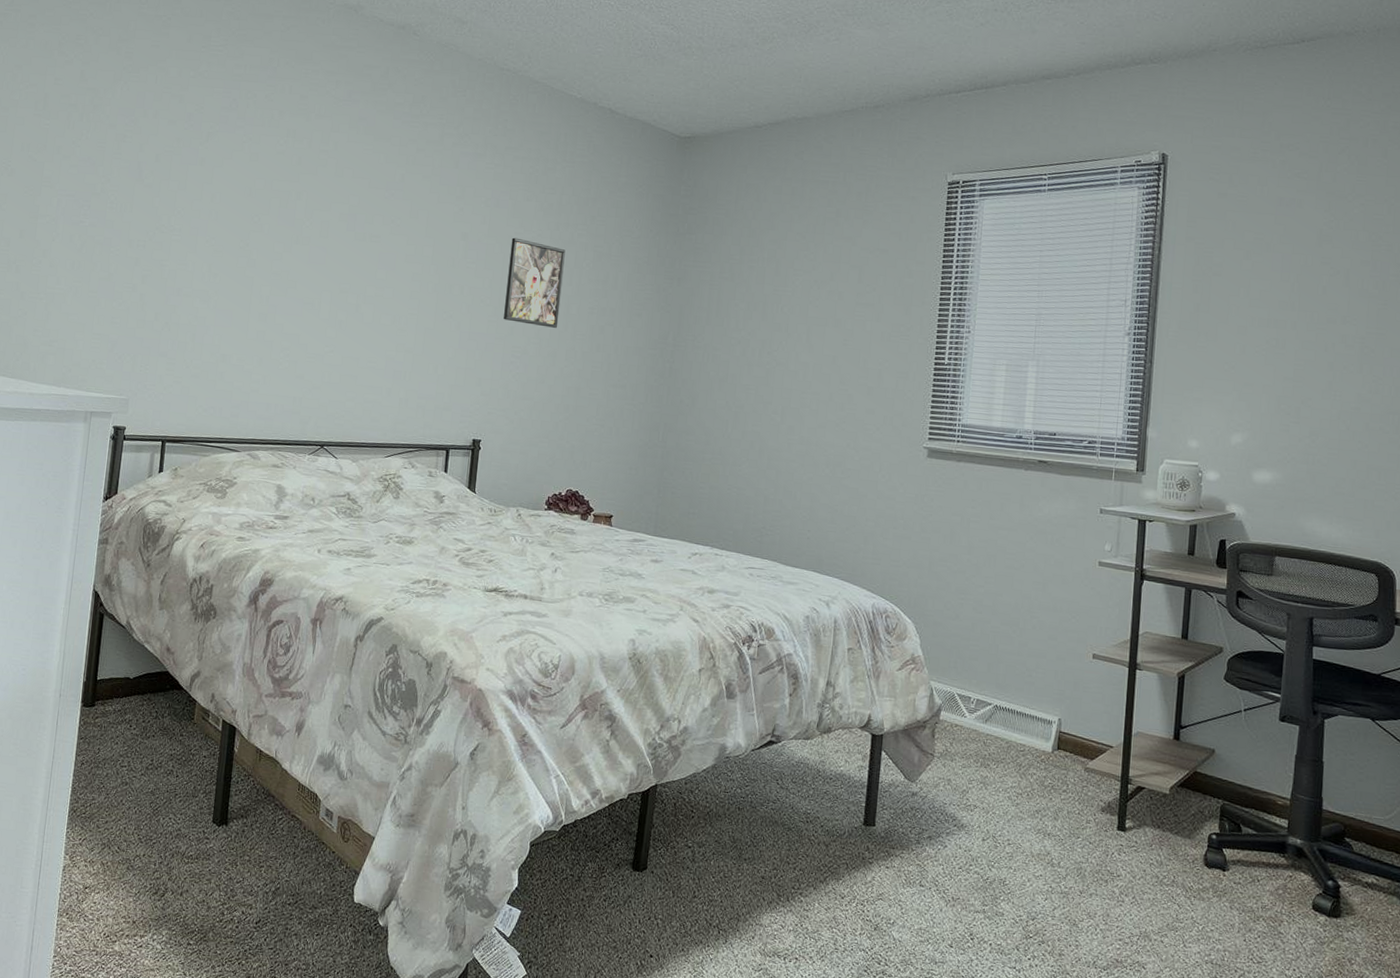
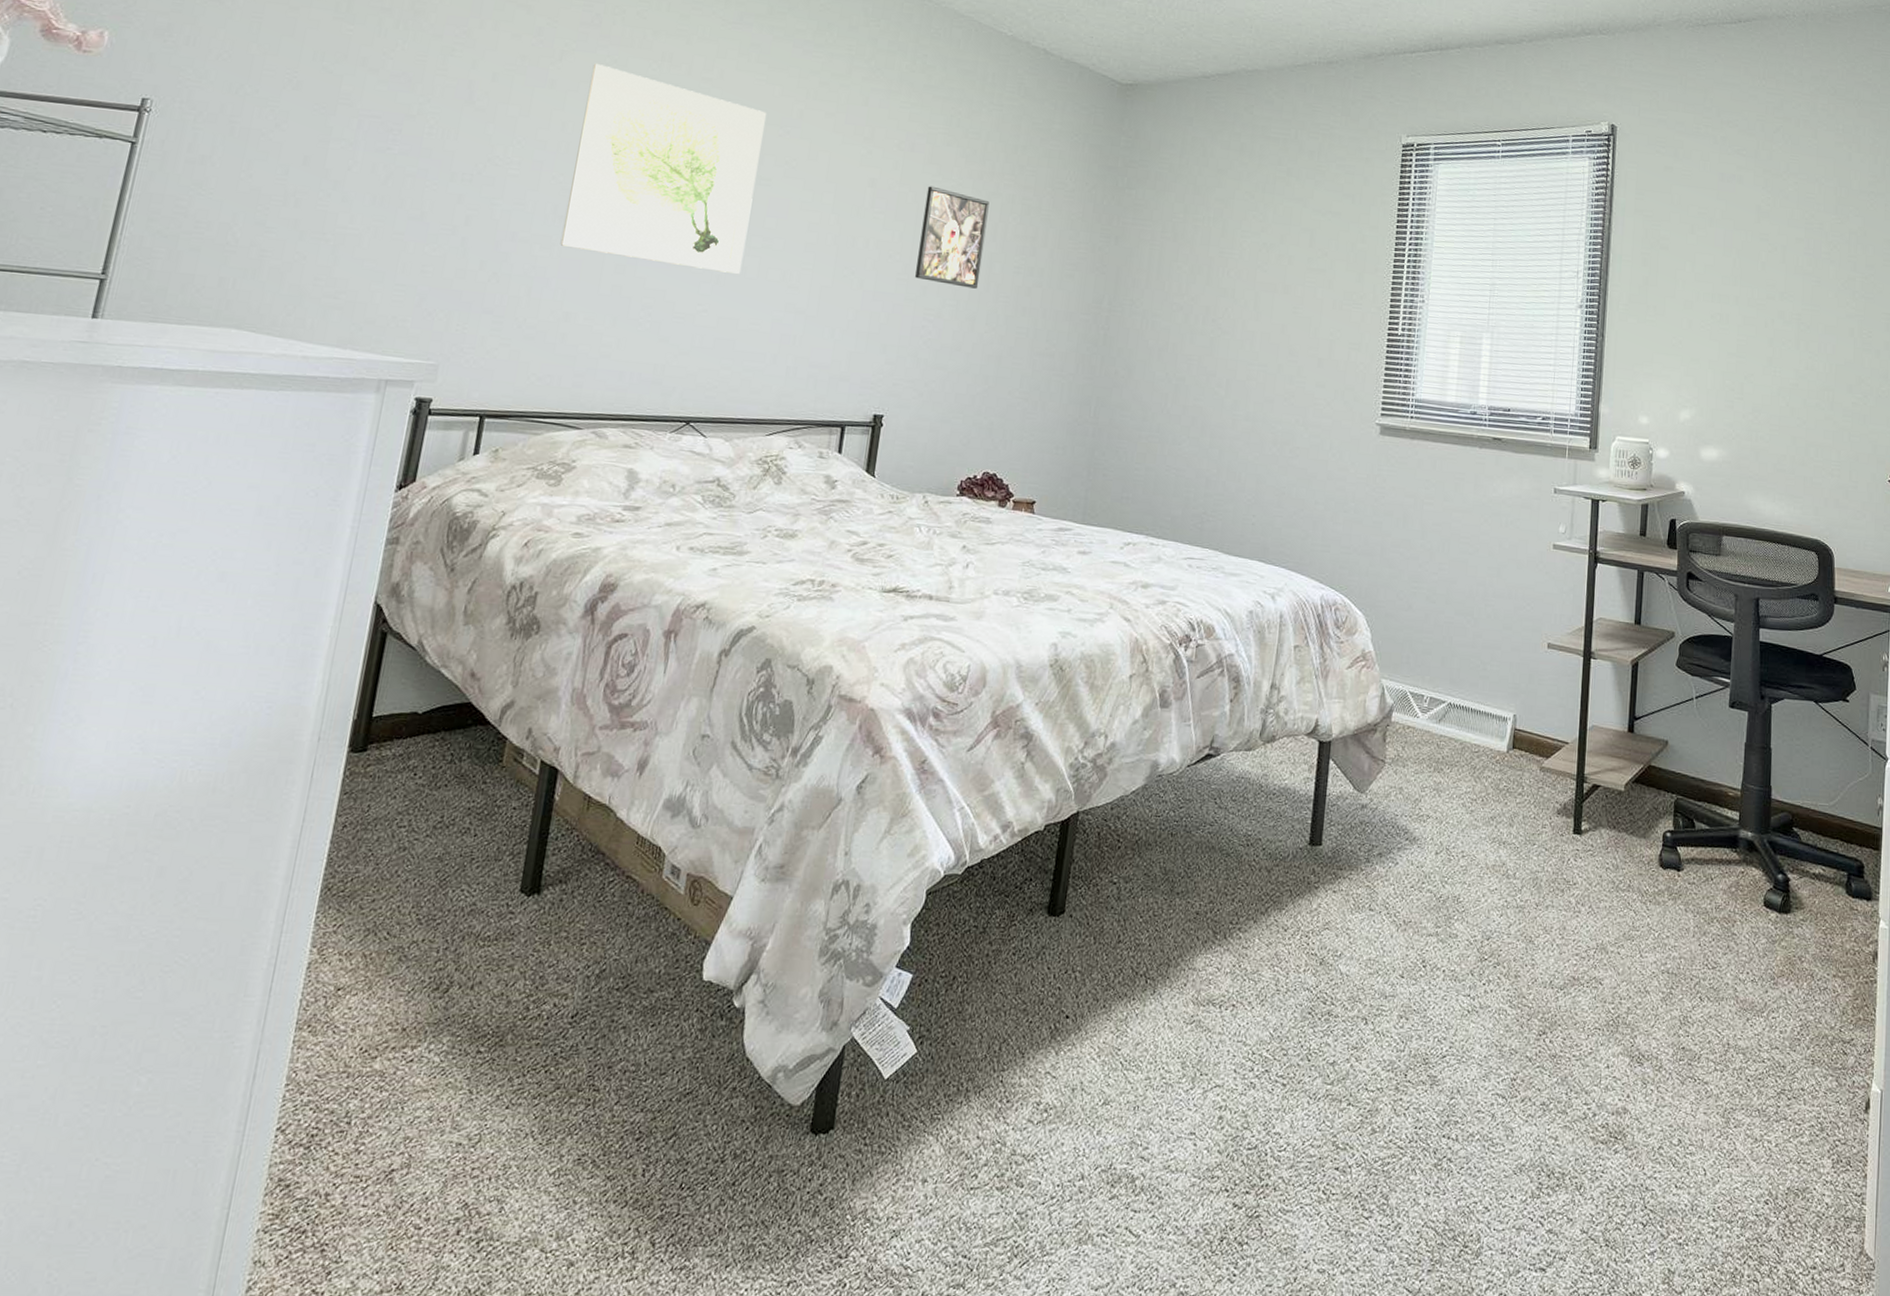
wall art: none [215,142,374,319] -> present [560,64,767,274]

